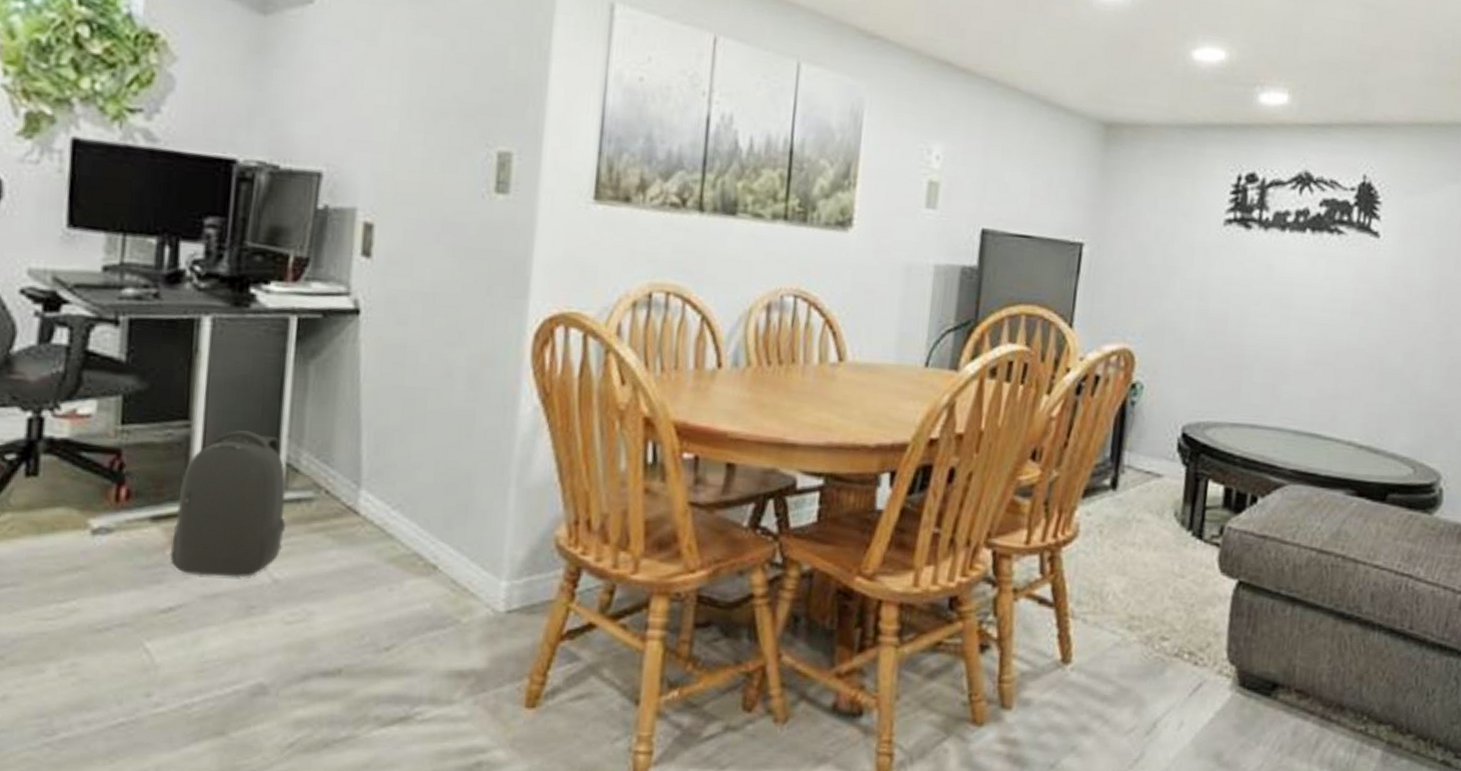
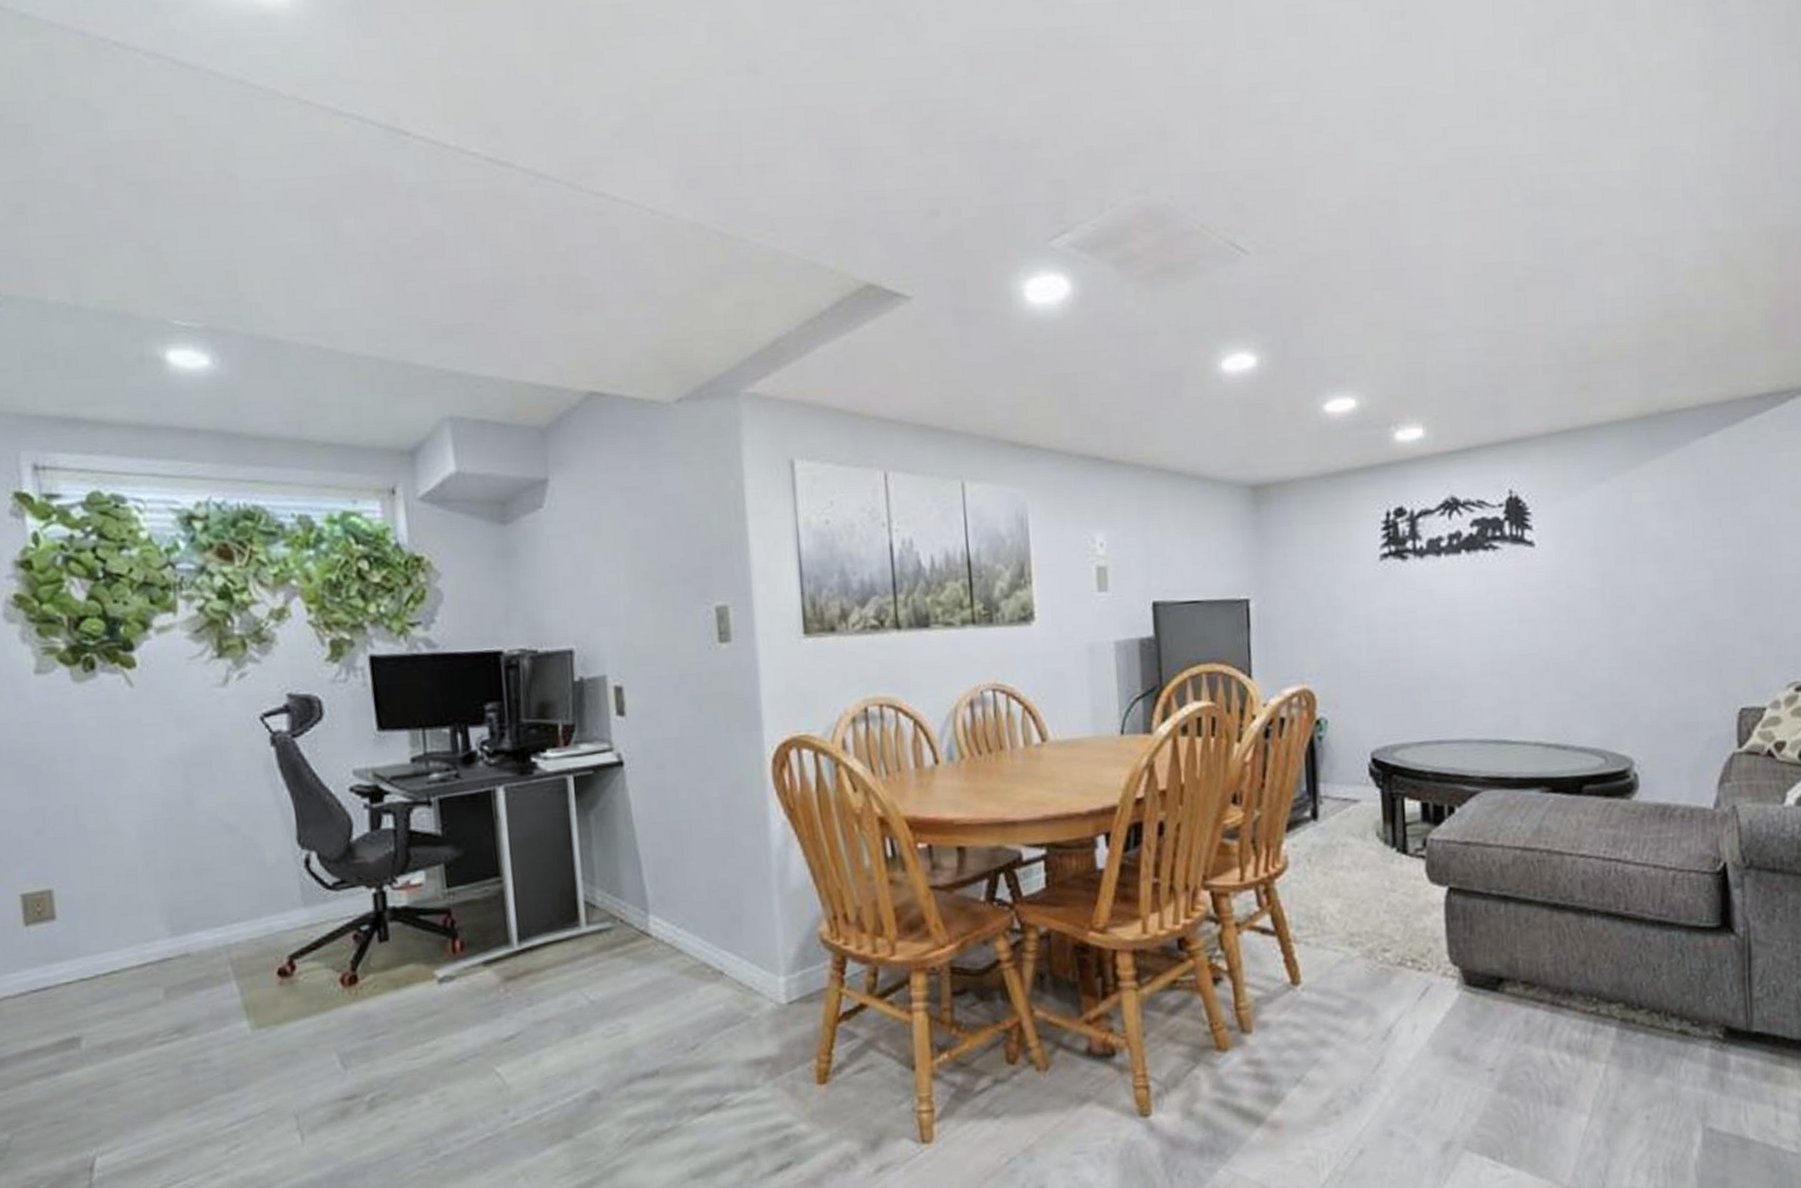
backpack: present [169,430,287,578] -> none [501,878,593,1006]

